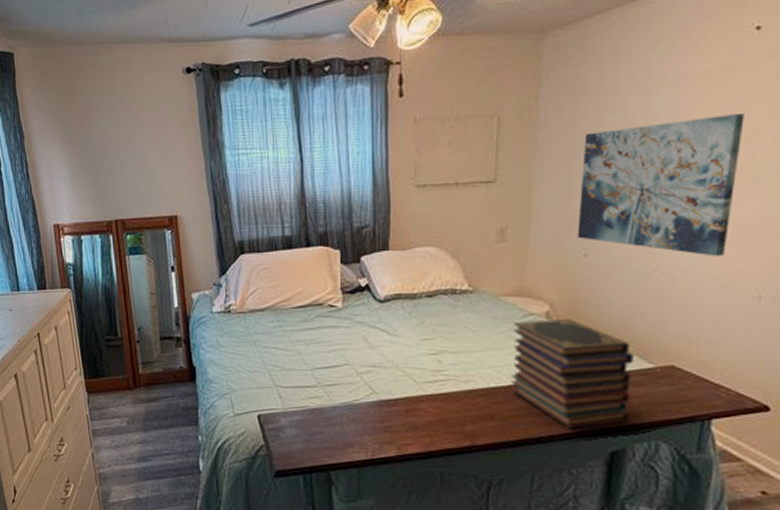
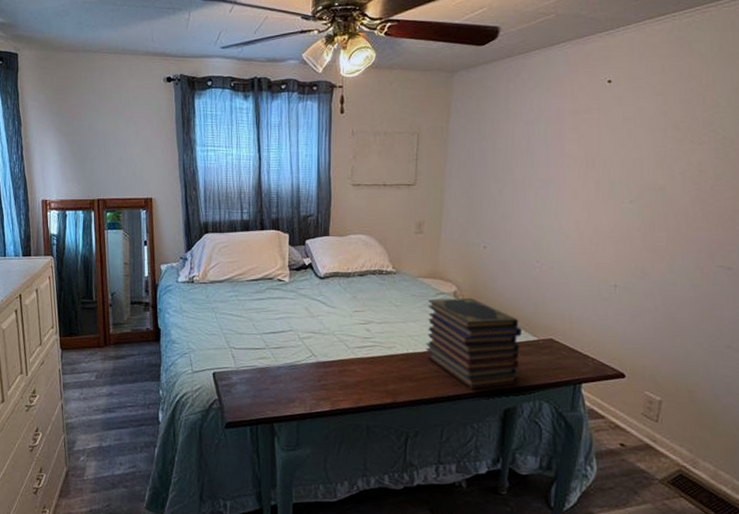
wall art: present [577,114,745,257] -> none [478,144,601,253]

